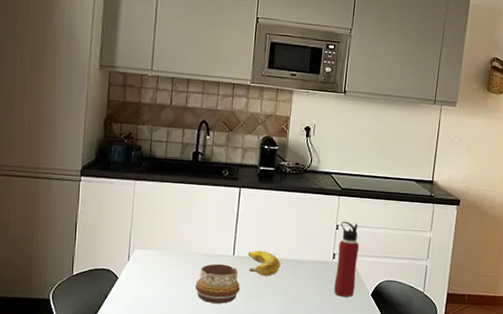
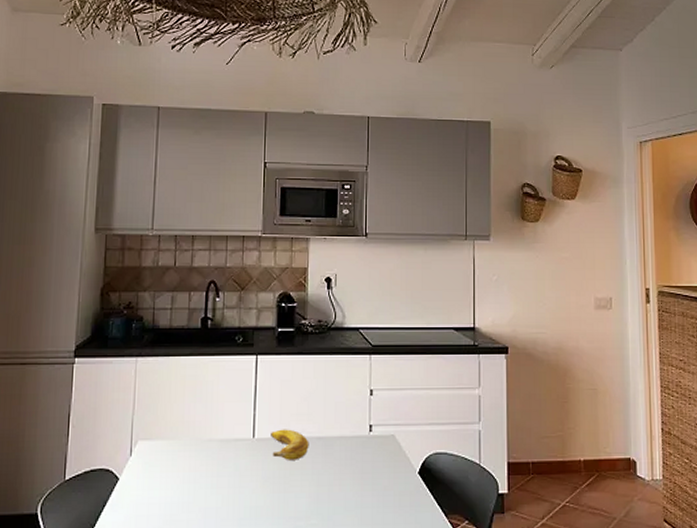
decorative bowl: present [195,263,241,304] -> none [211,450,264,501]
water bottle: present [334,221,360,297] -> none [374,384,399,478]

